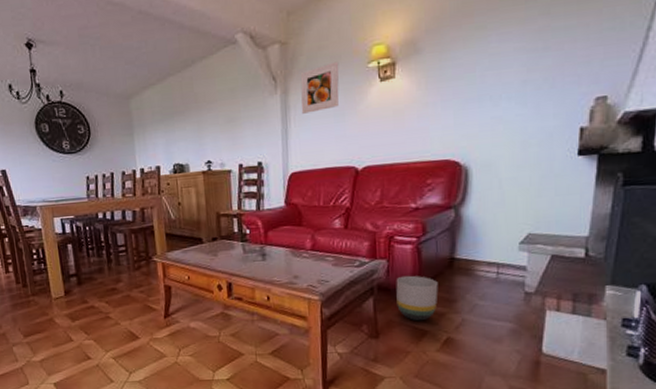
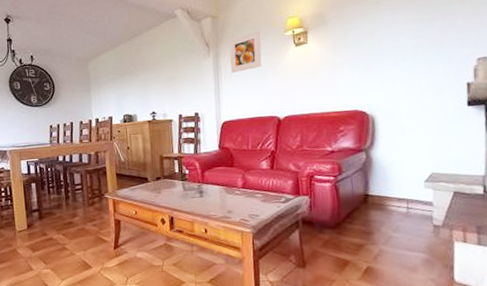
planter: present [396,275,438,321] -> none [318,210,357,252]

